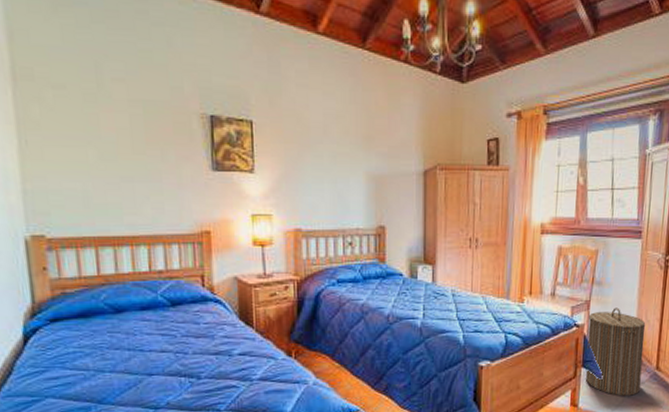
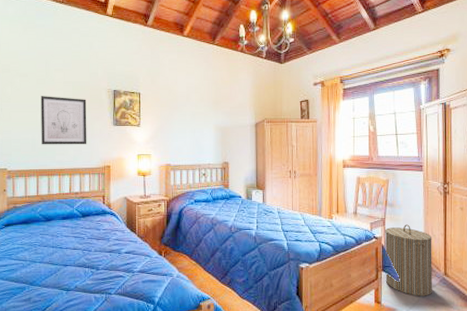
wall art: none [91,121,173,200] -> present [40,96,87,145]

